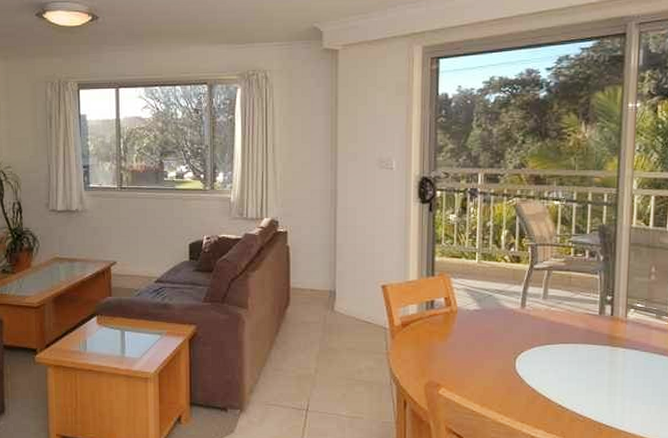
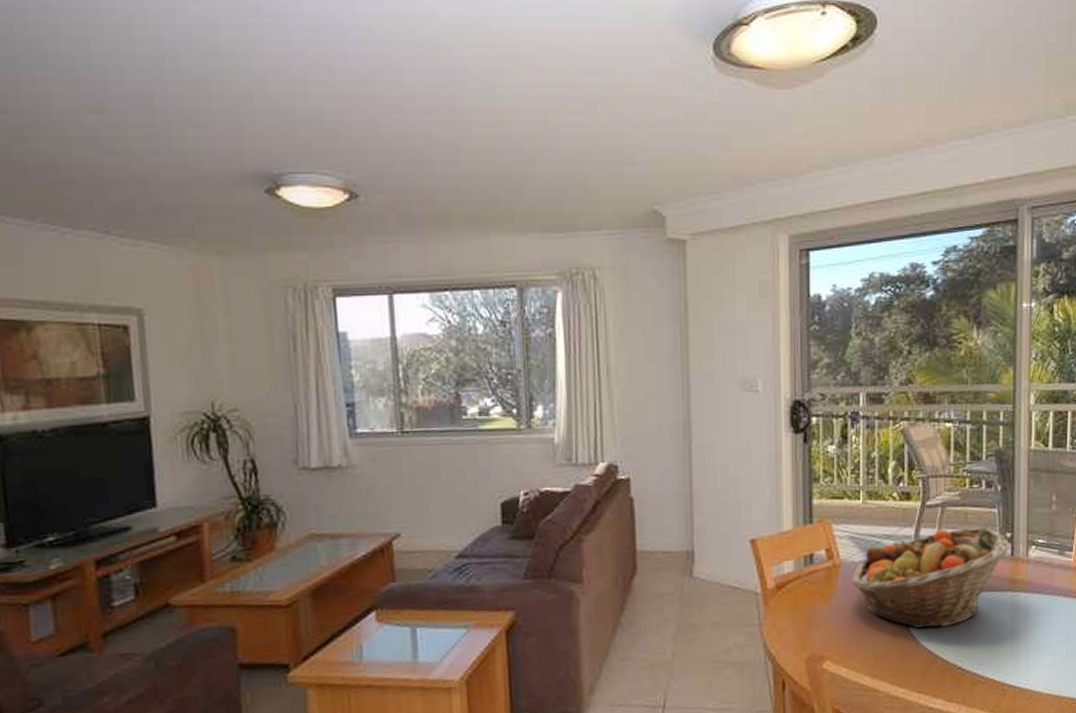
fruit basket: none [466,289,611,370] -> present [852,527,1011,629]

